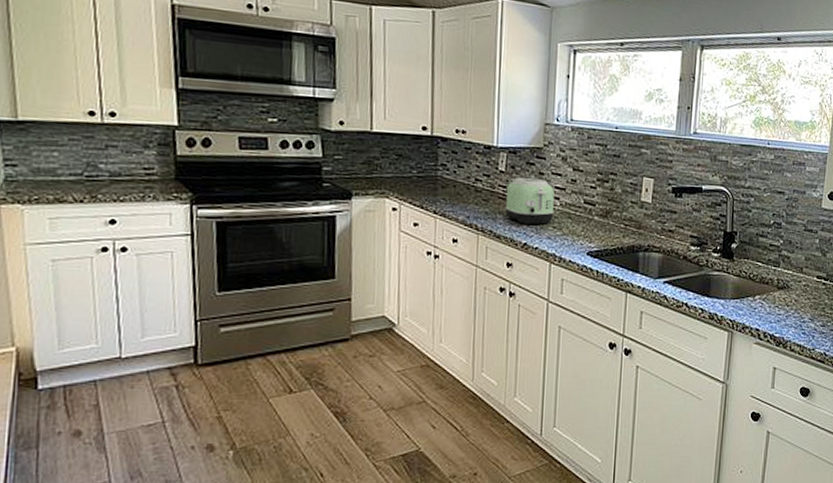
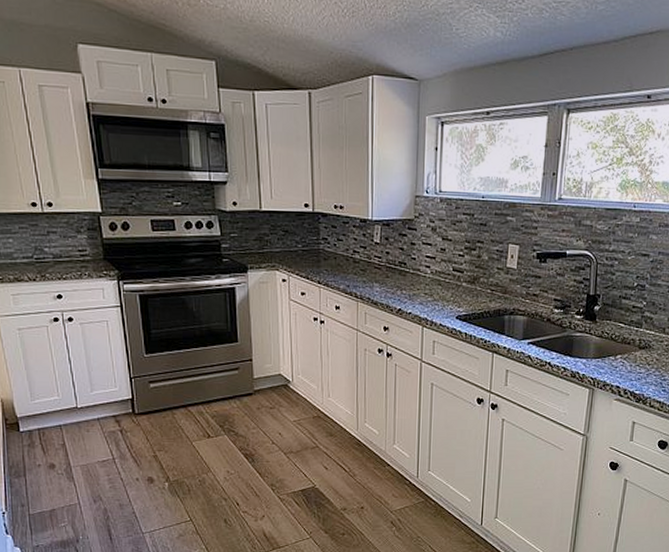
toaster: present [505,177,555,225] -> none [380,247,426,292]

